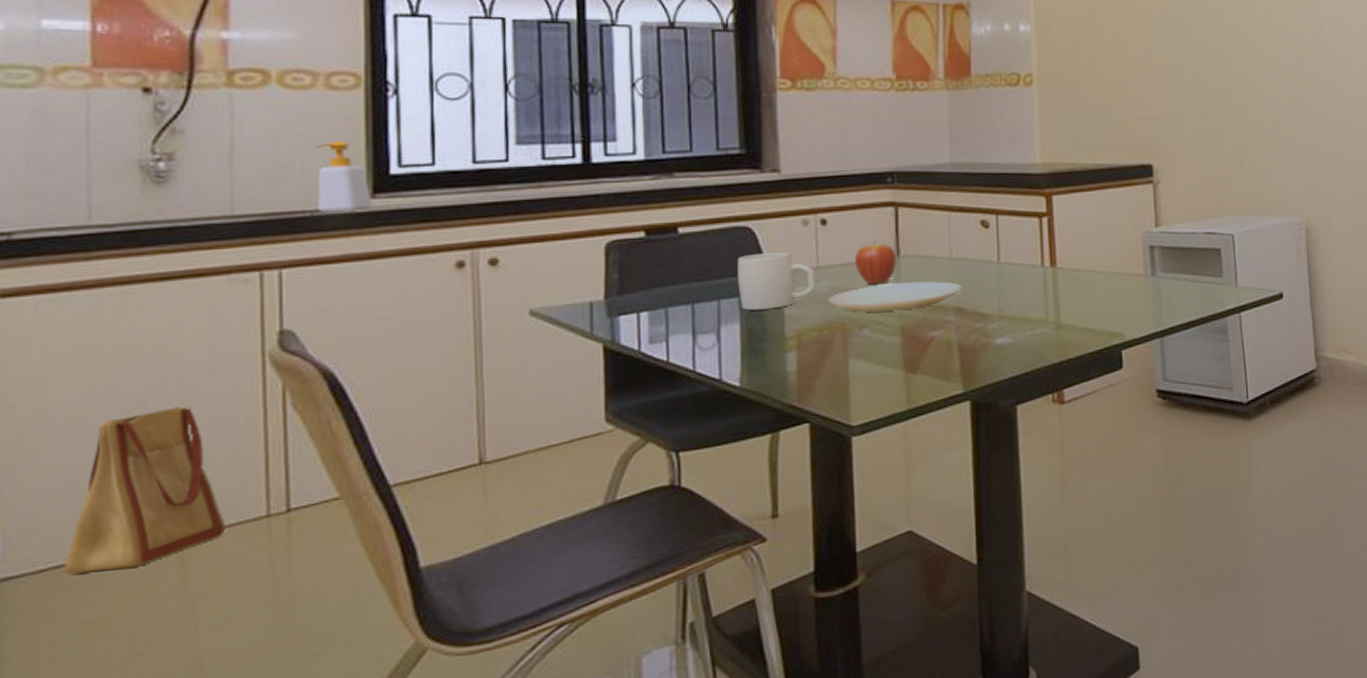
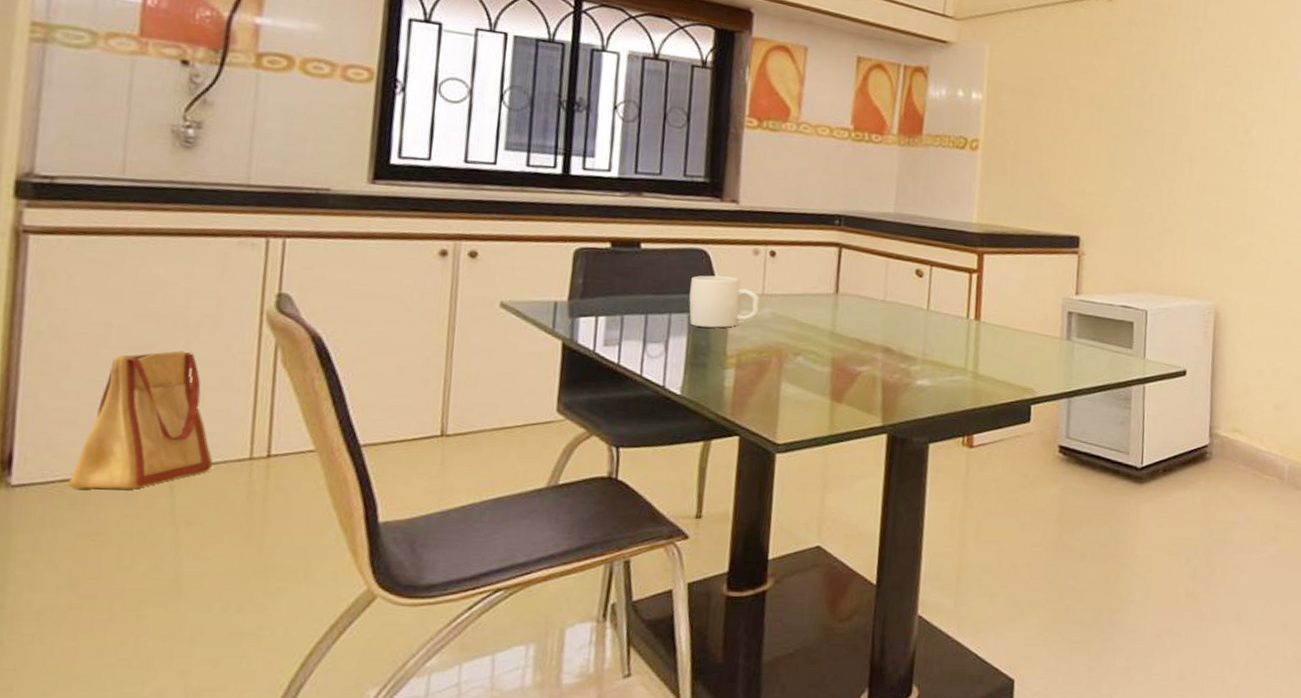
soap bottle: present [316,140,373,212] -> none [324,127,372,194]
plate: present [828,281,962,313] -> none [769,317,892,344]
fruit: present [854,240,897,284] -> none [796,276,836,317]

